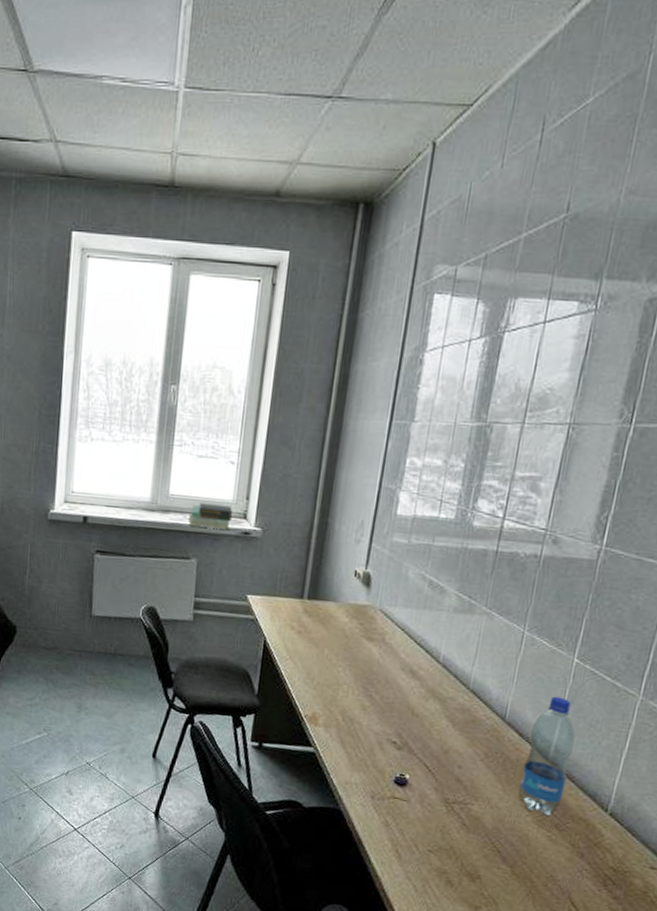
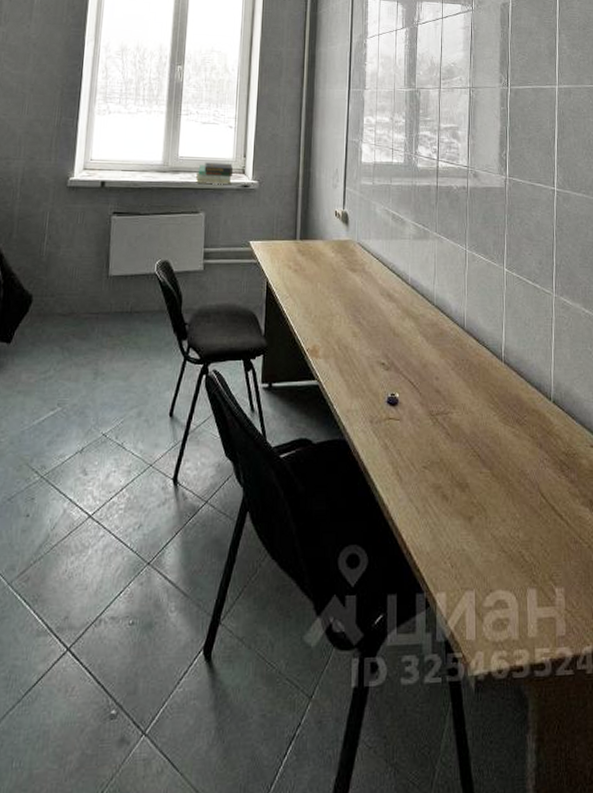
bottle: present [518,696,576,816] -> none [484,302,518,413]

